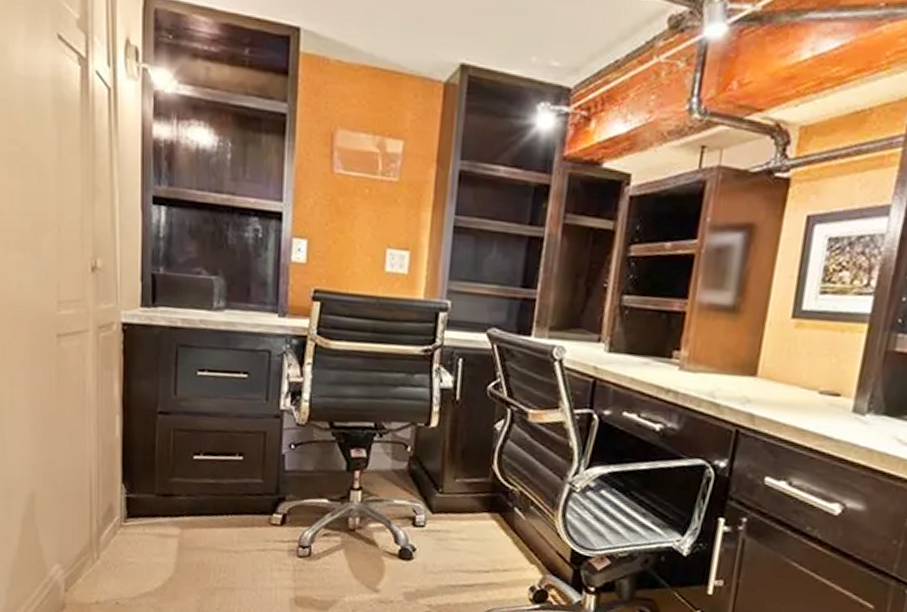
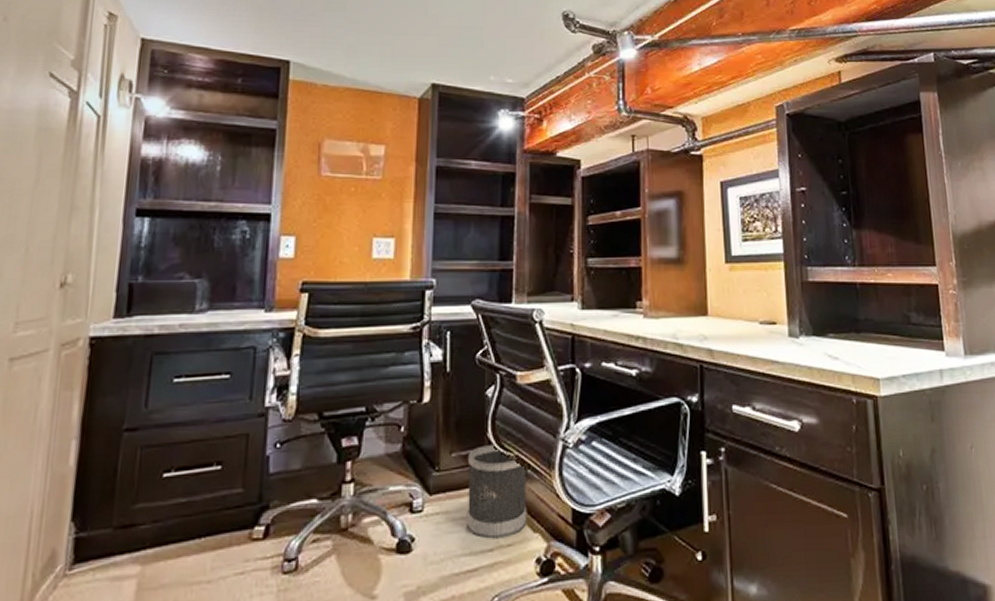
wastebasket: none [465,476,529,564] -> present [466,443,527,539]

